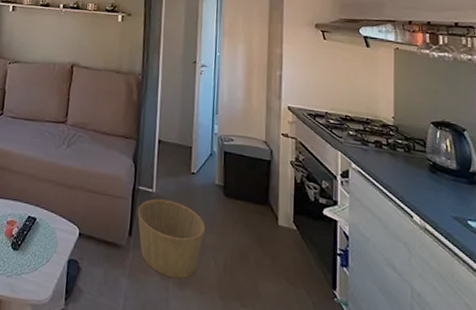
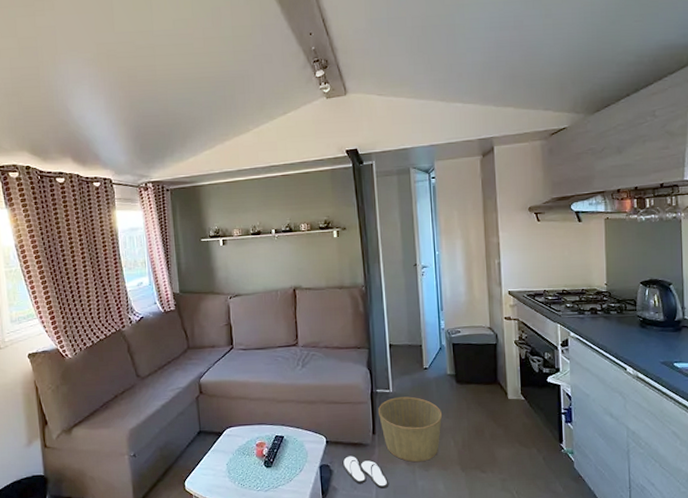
slippers: none [92,254,138,302] -> present [342,456,388,489]

